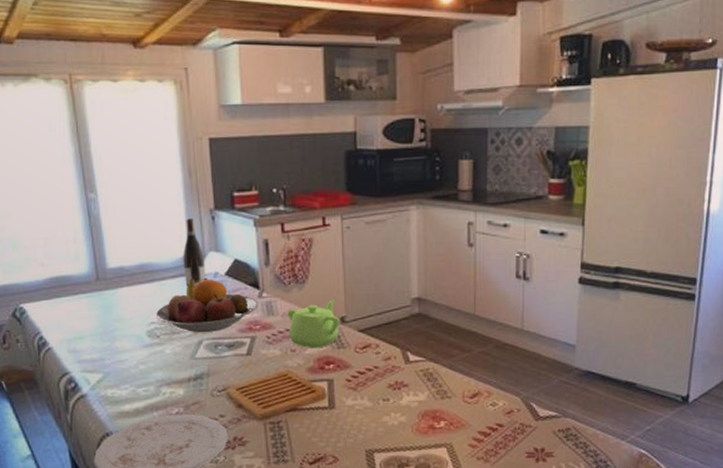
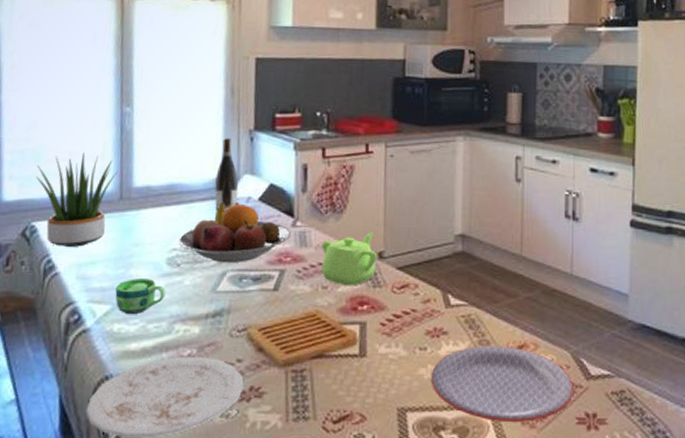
potted plant: none [16,238,91,325] -> present [36,153,118,247]
cup: none [104,350,150,381] -> present [115,278,166,315]
plate: none [394,394,524,459] -> present [430,345,574,423]

